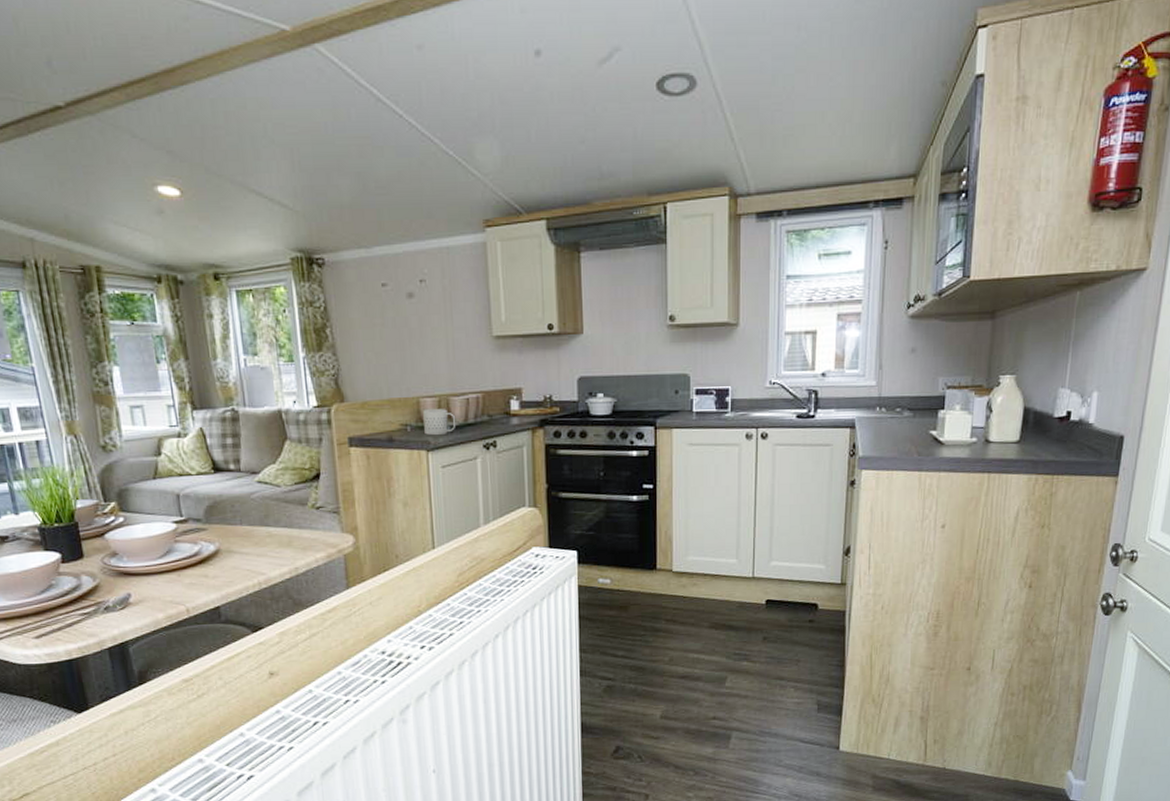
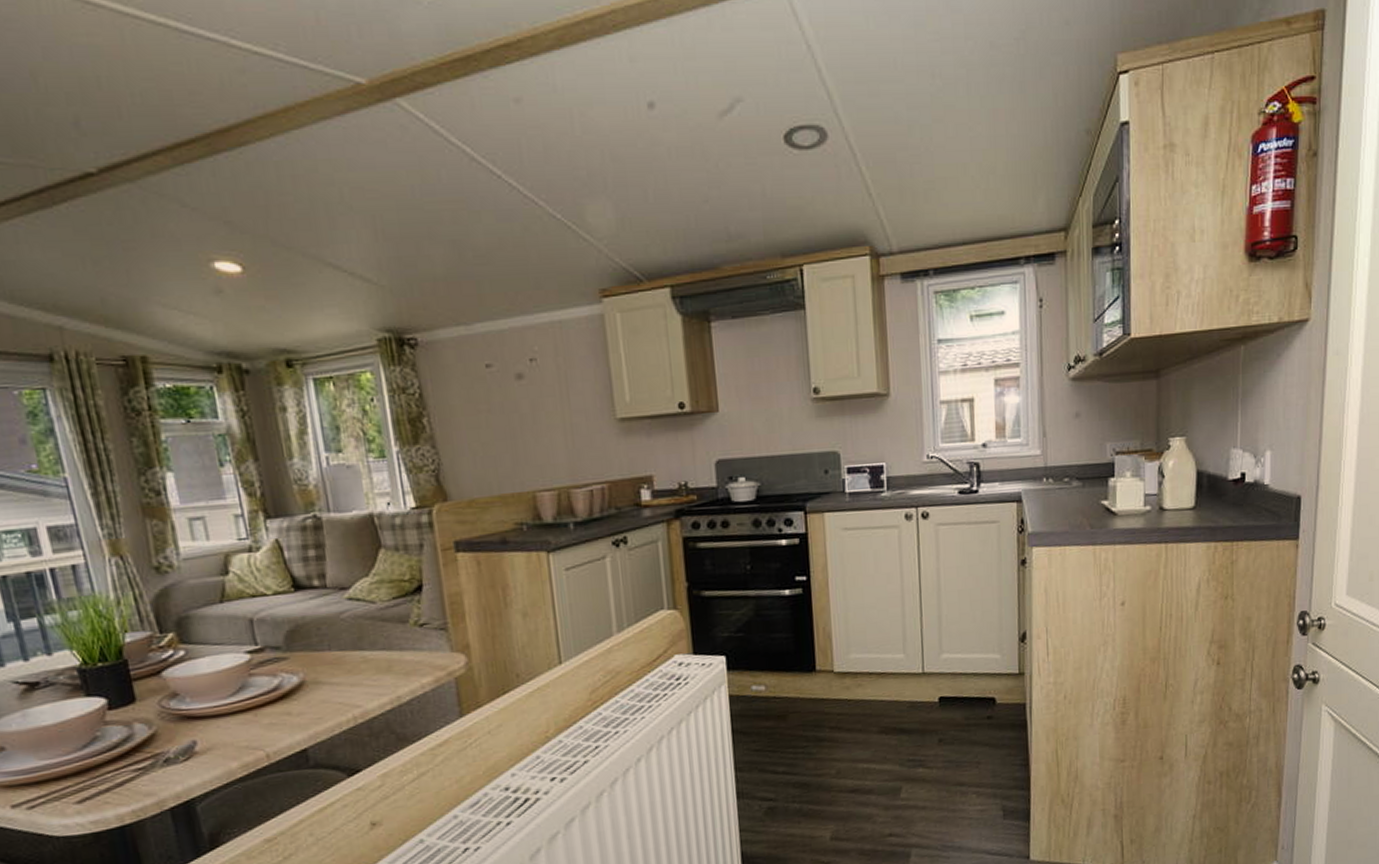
mug: present [423,409,457,436] -> none [540,503,580,535]

